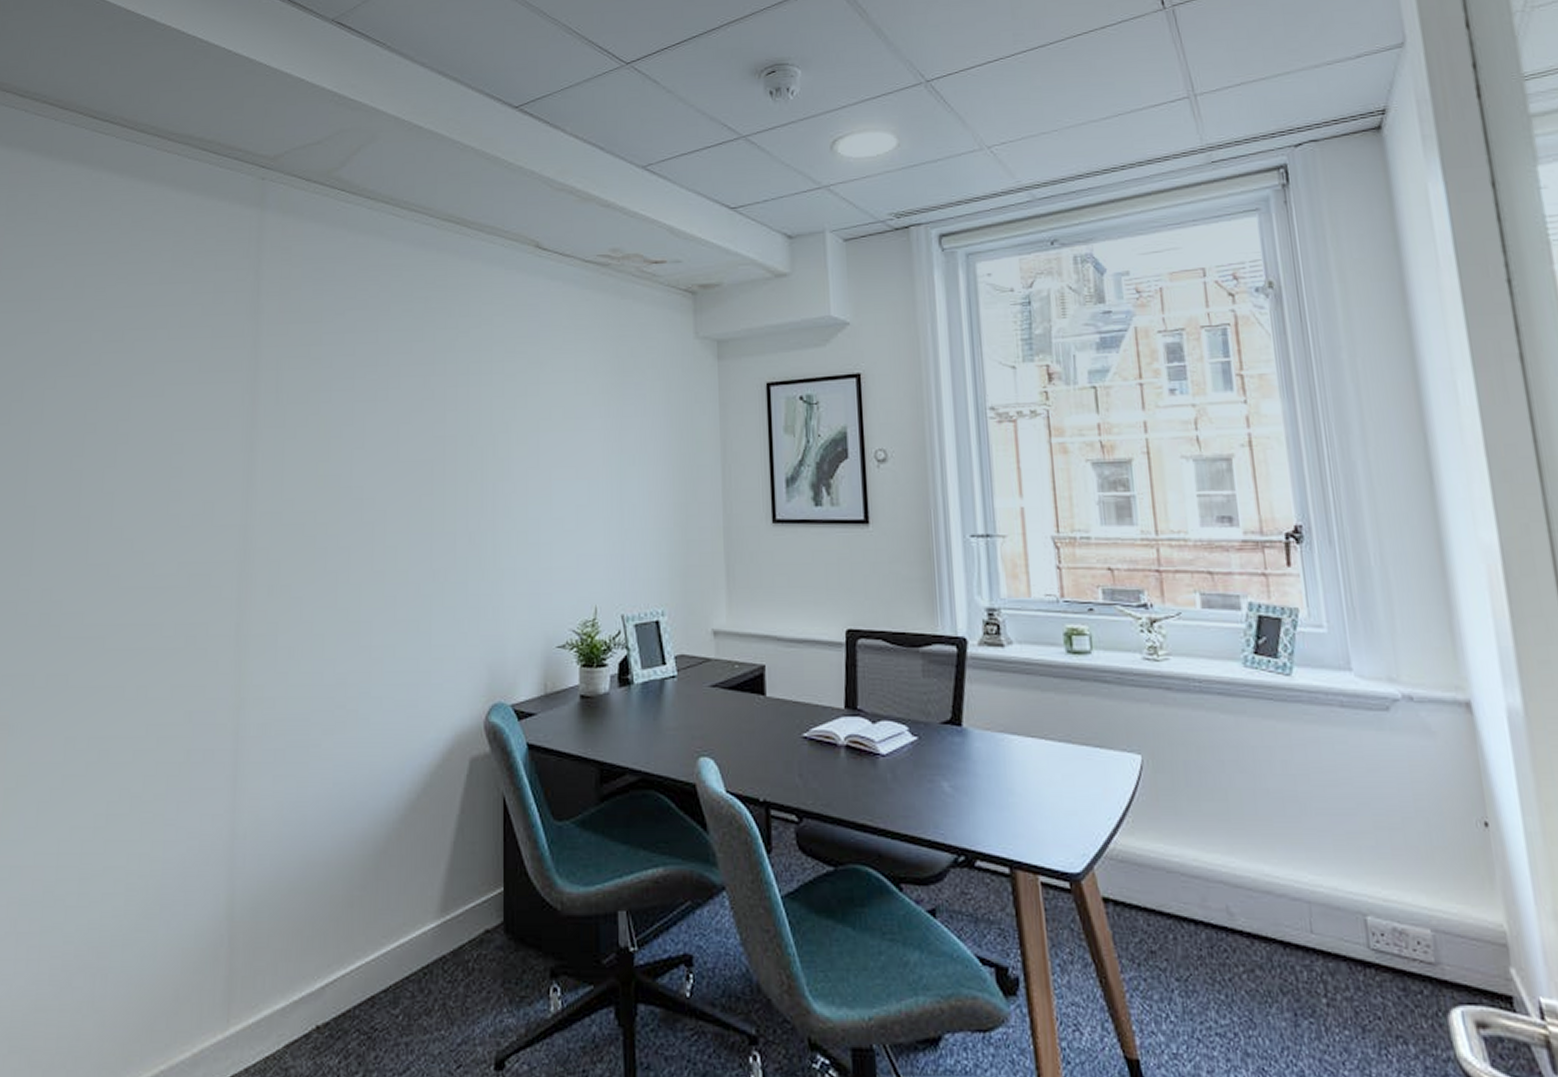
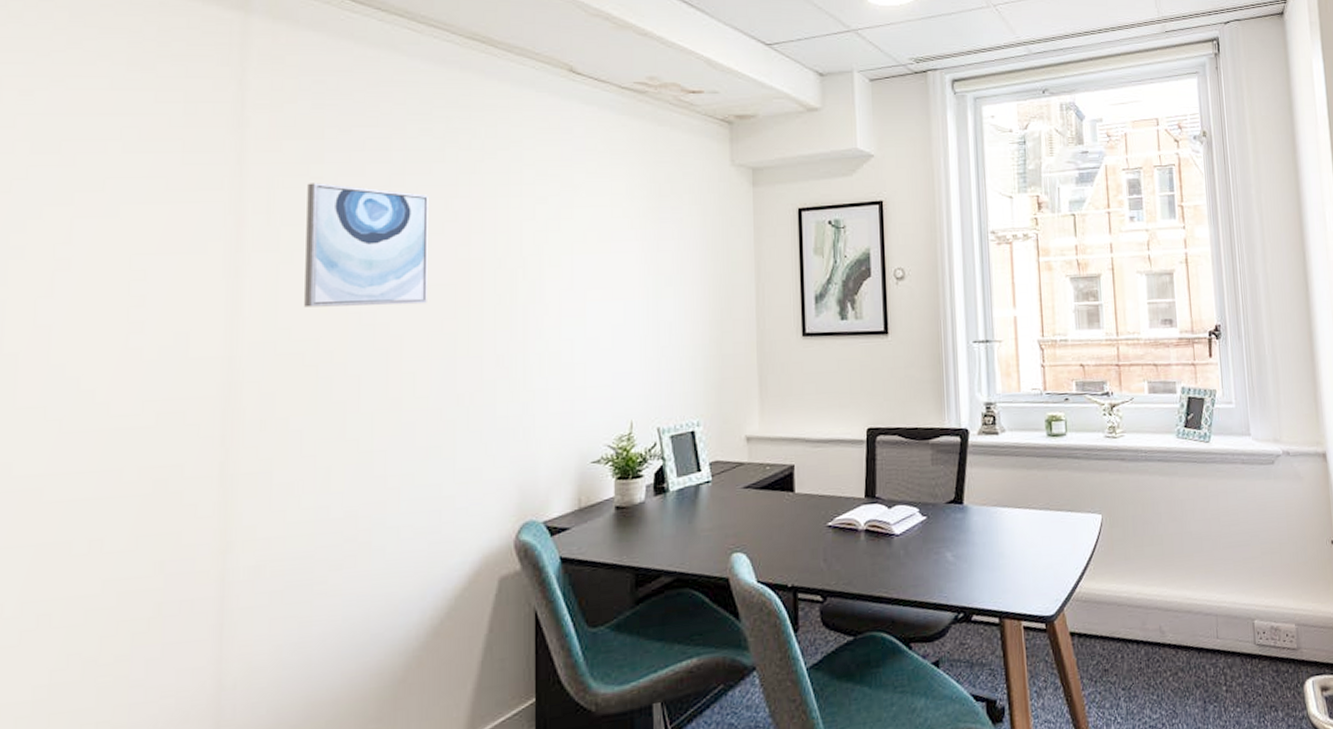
wall art: none [305,363,409,481] -> present [304,183,428,308]

